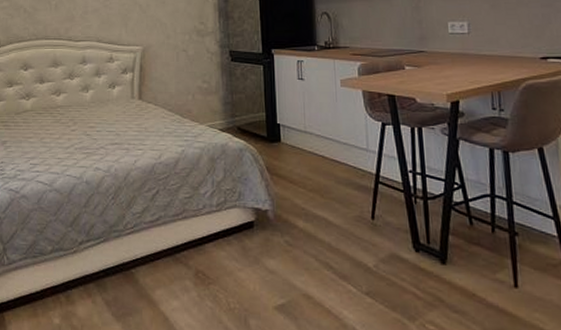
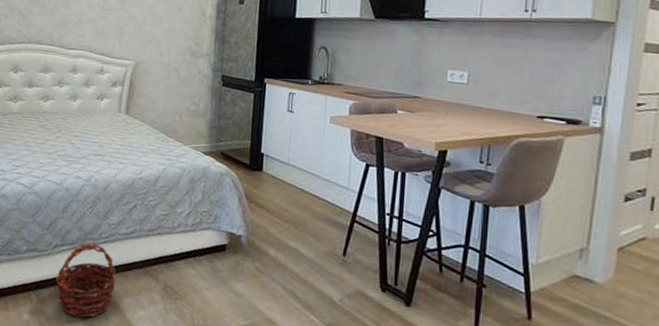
basket: none [84,235,146,316] -> present [55,242,117,318]

